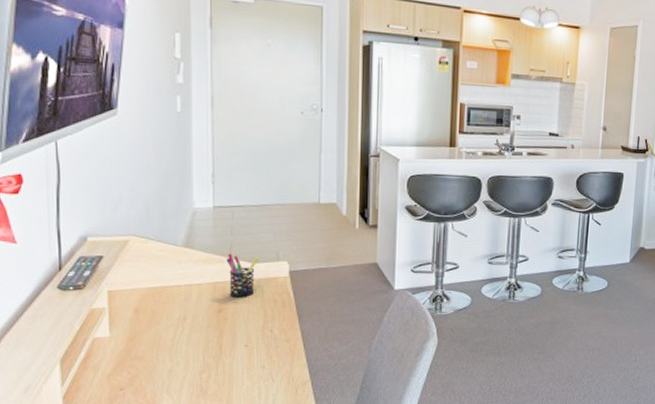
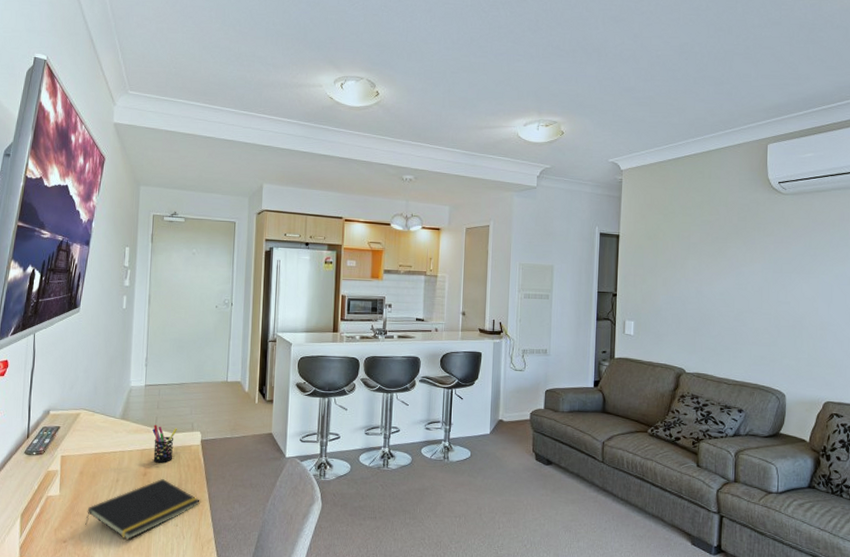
notepad: none [146,316,291,385] -> present [85,479,200,540]

